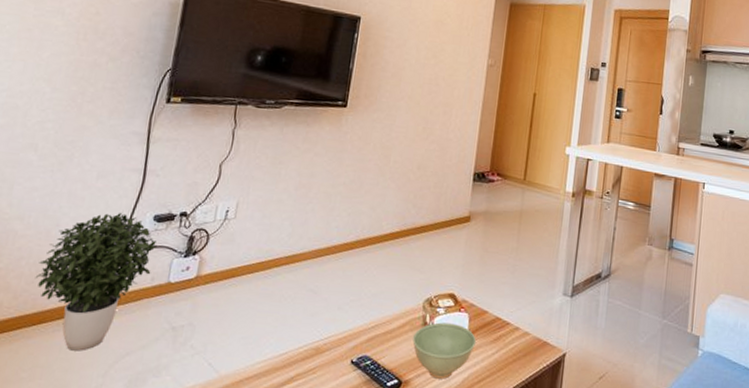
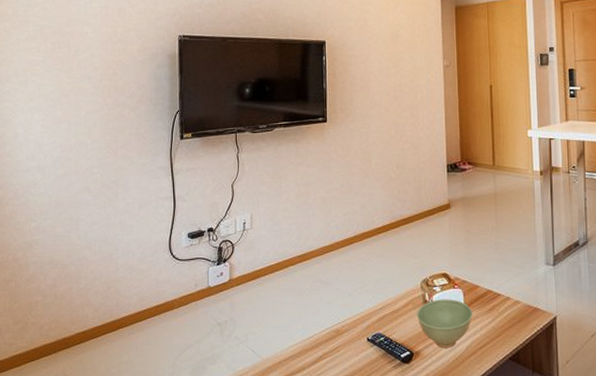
potted plant: present [34,212,157,351] -> none [108,233,194,349]

